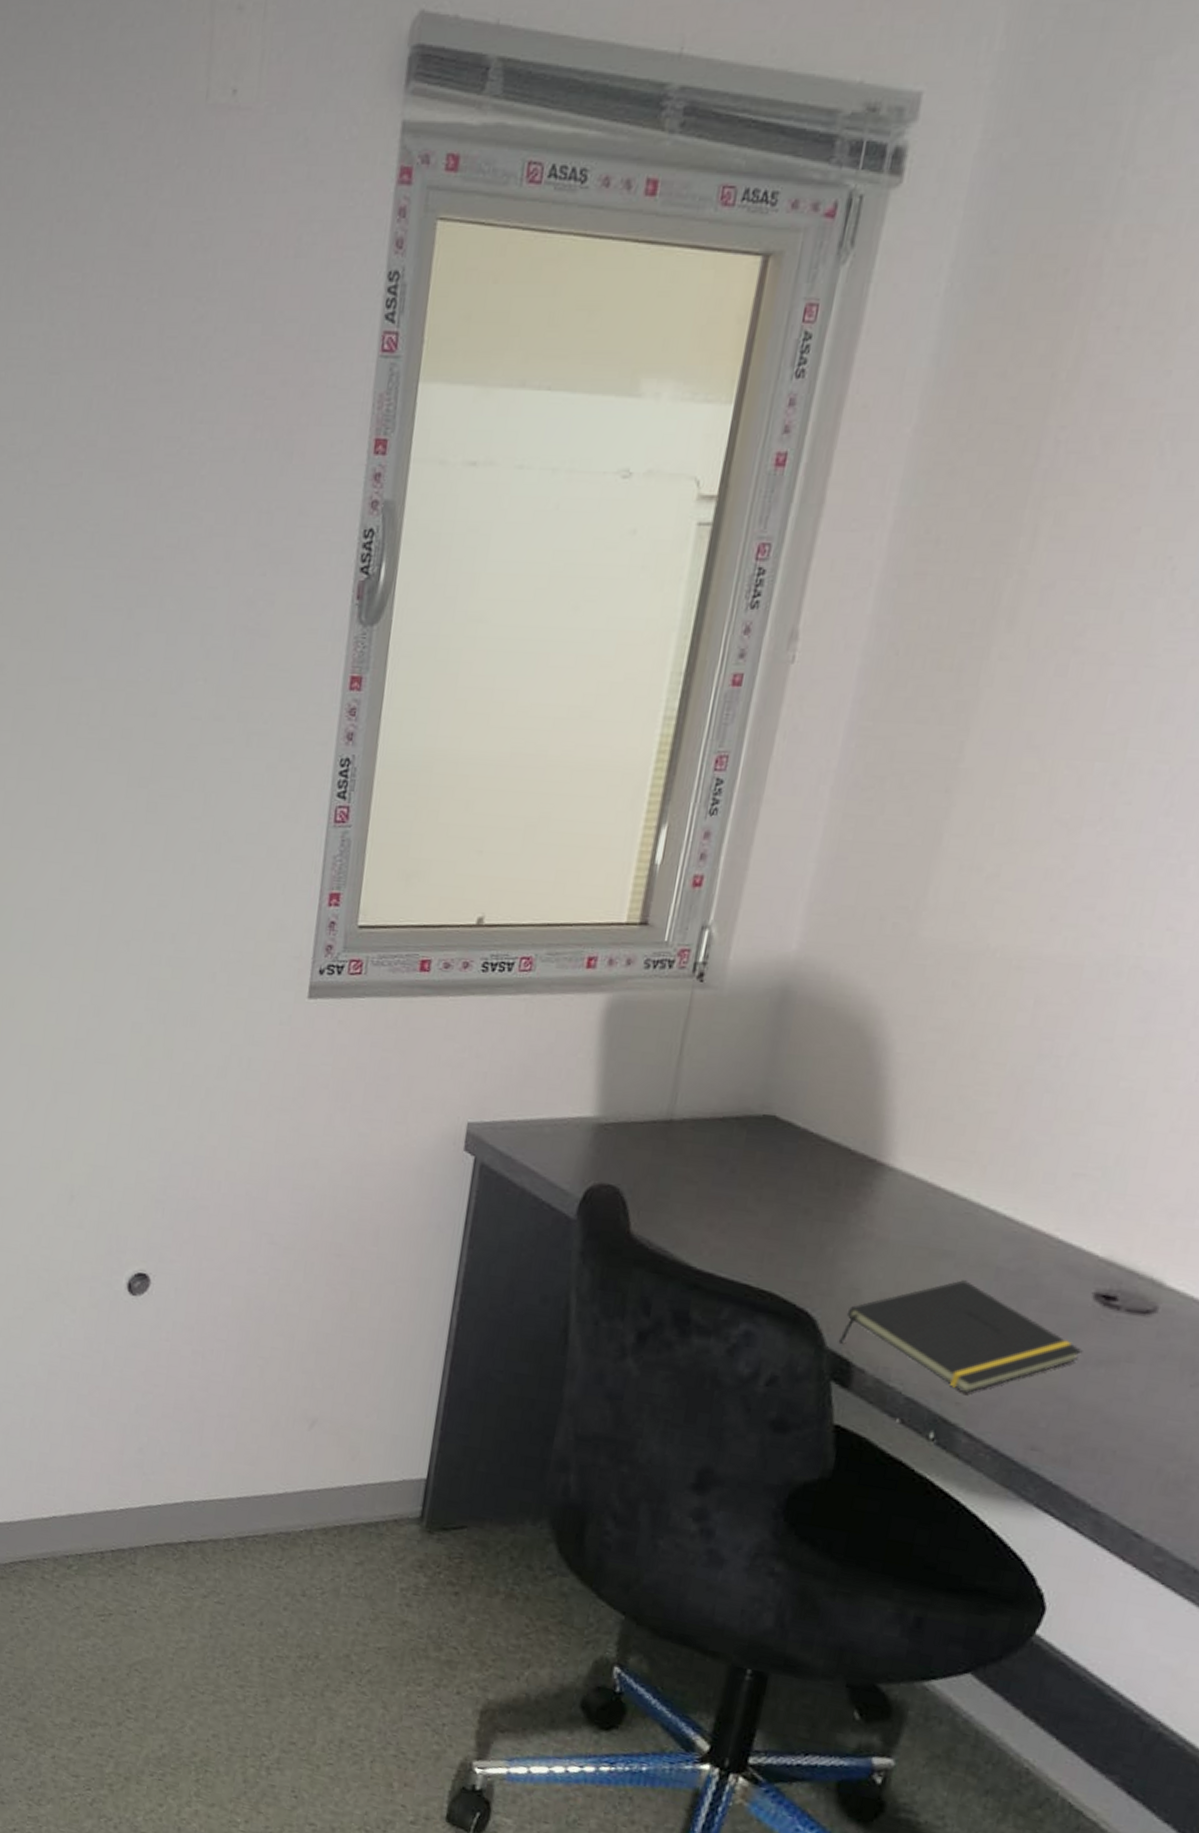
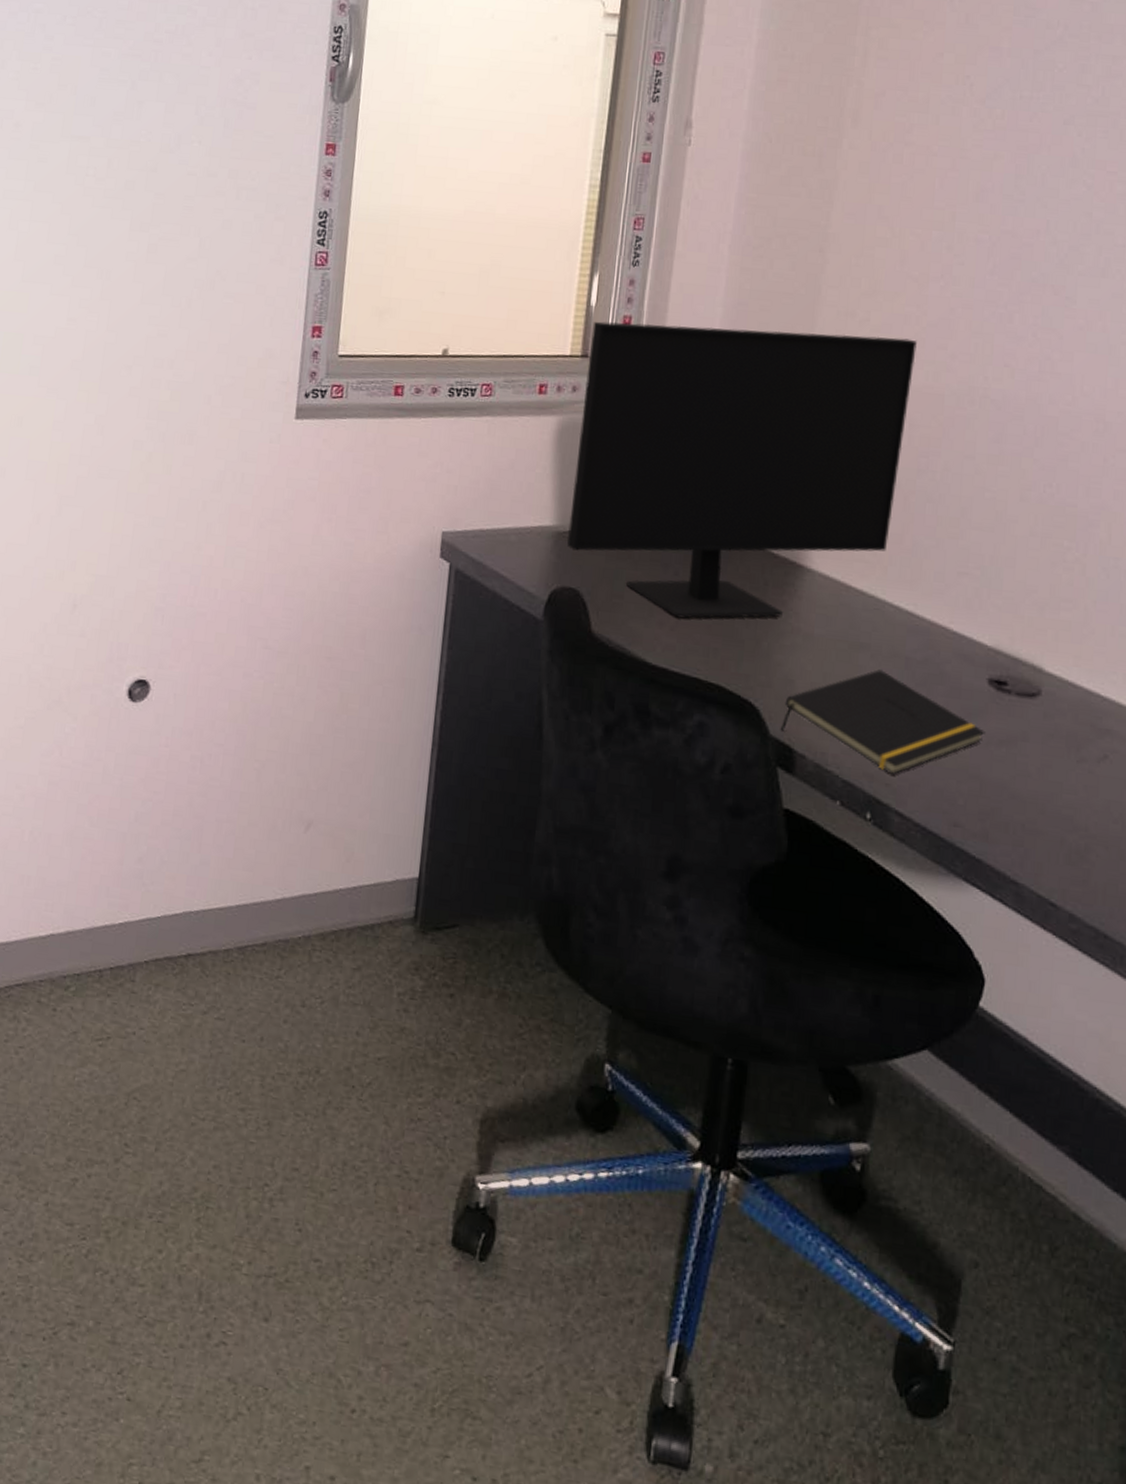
monitor: none [609,882,1057,1221] -> present [567,321,917,619]

